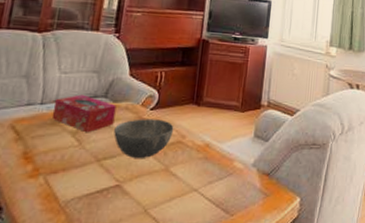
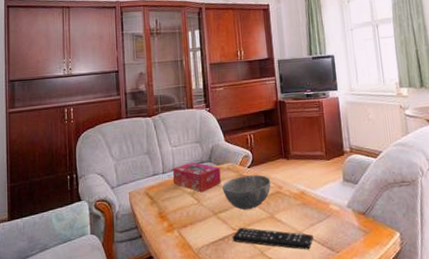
remote control: none [112,179,209,211] -> present [232,227,313,250]

